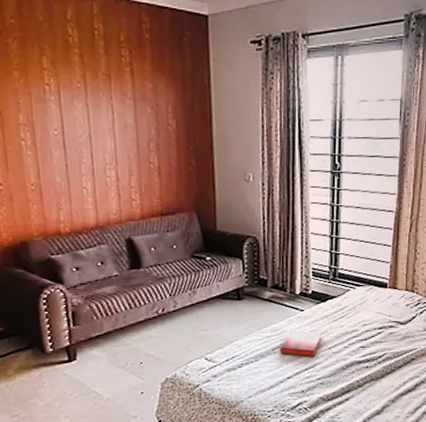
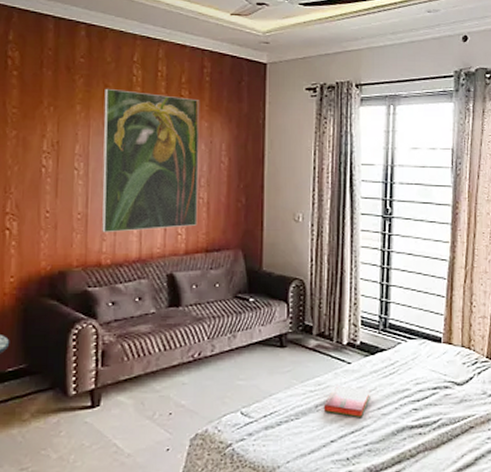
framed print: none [41,51,150,203] -> present [102,88,200,233]

